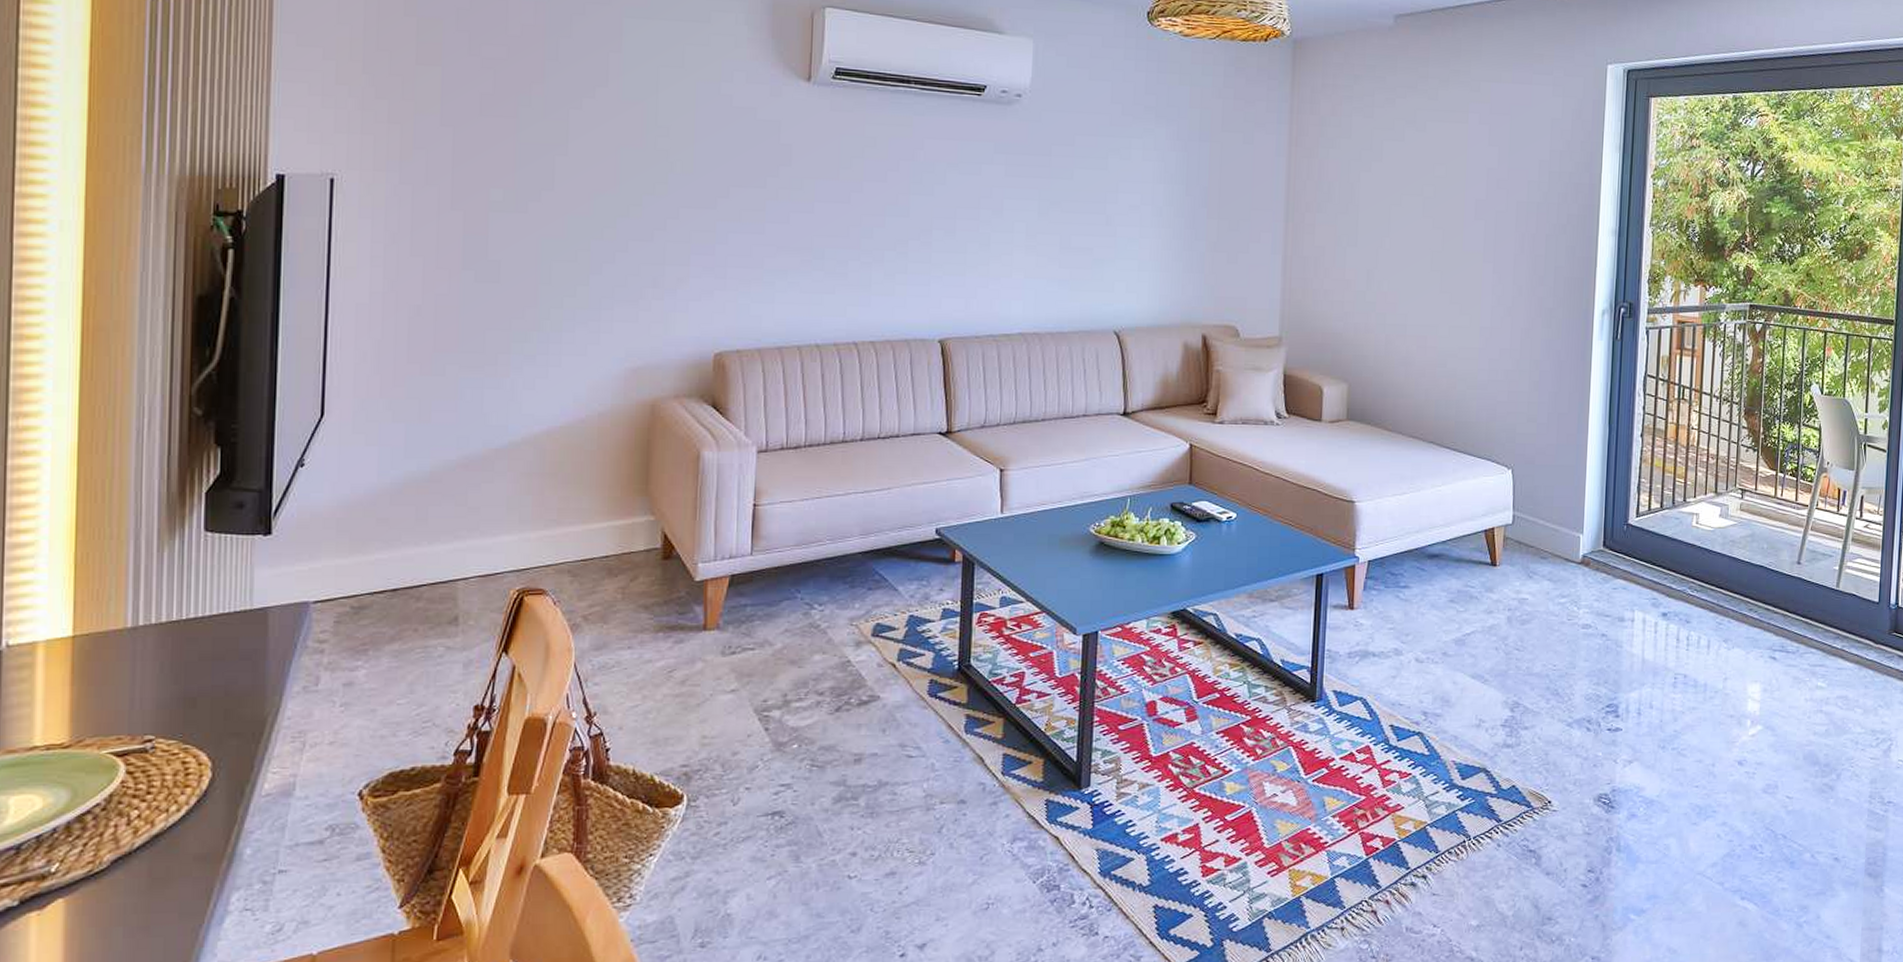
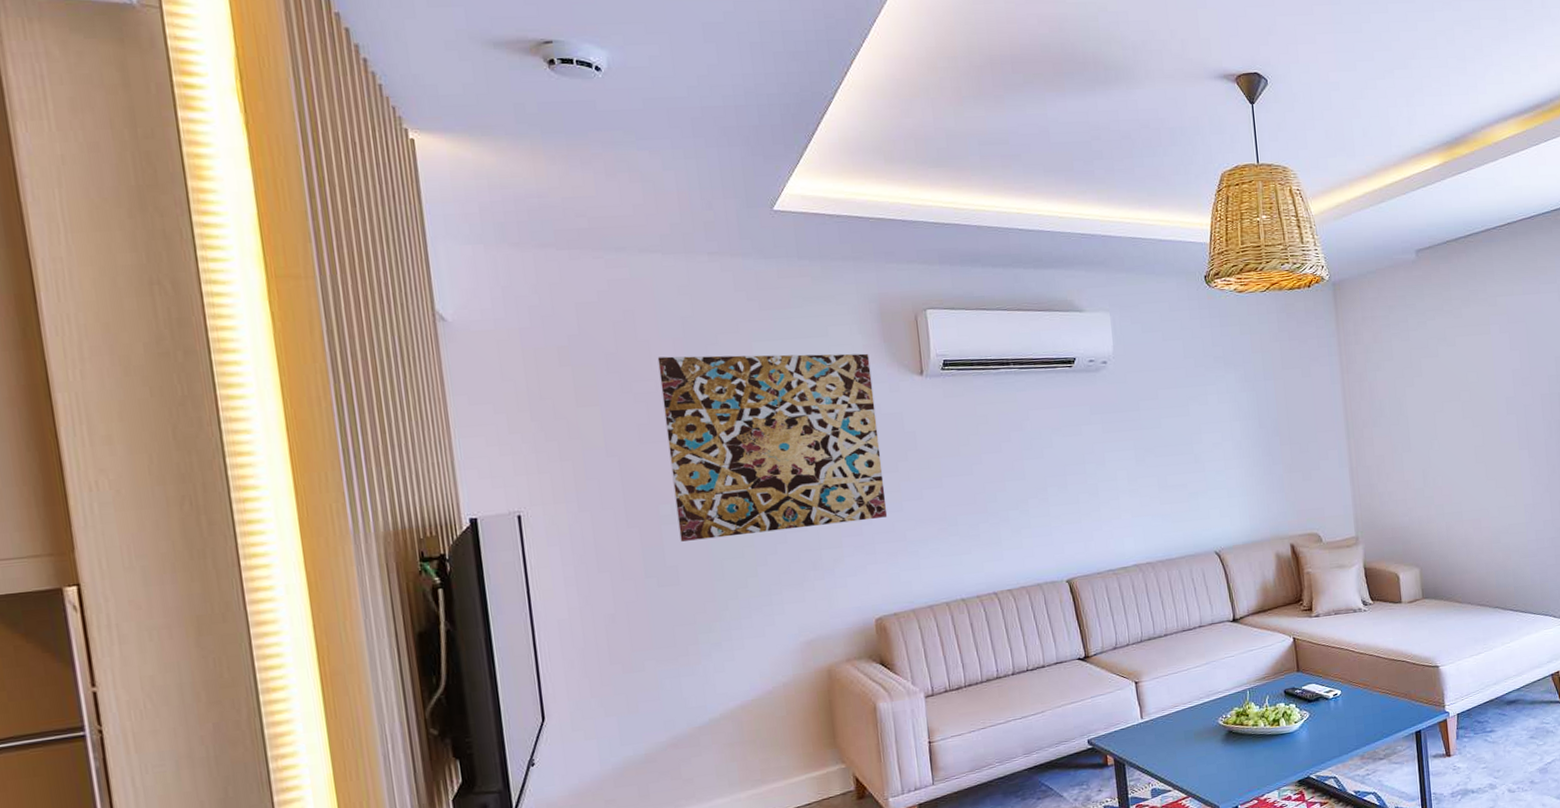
wall art: none [508,20,753,239] -> present [657,353,888,542]

